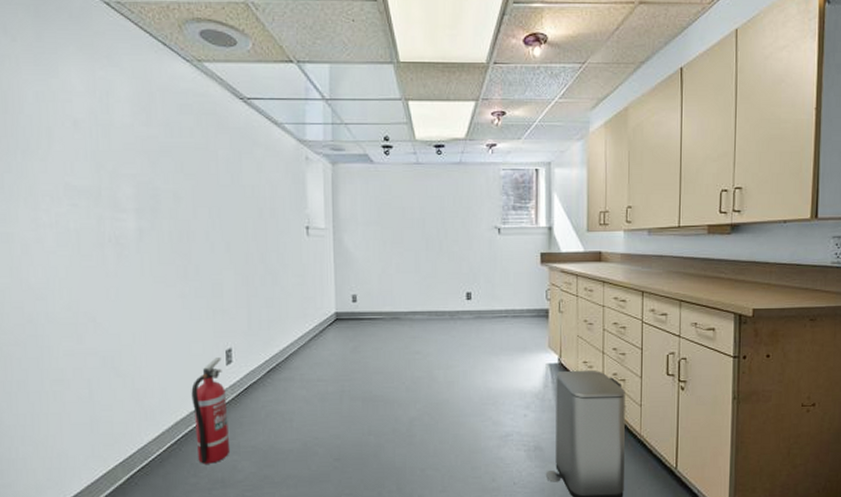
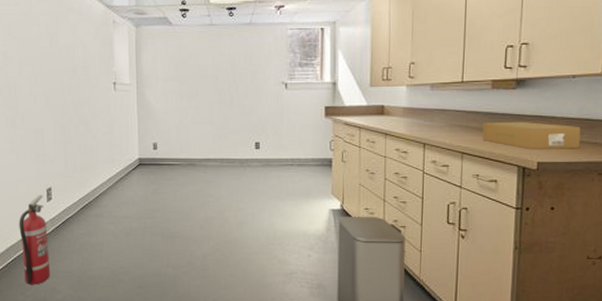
box: none [700,268,793,296] -> present [482,122,581,149]

